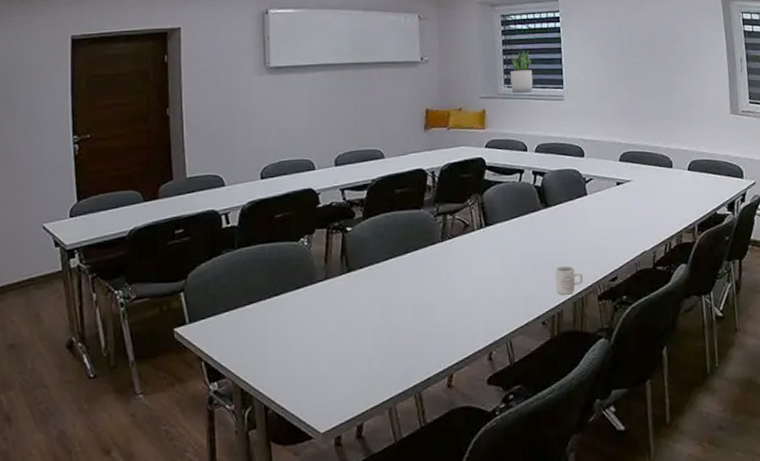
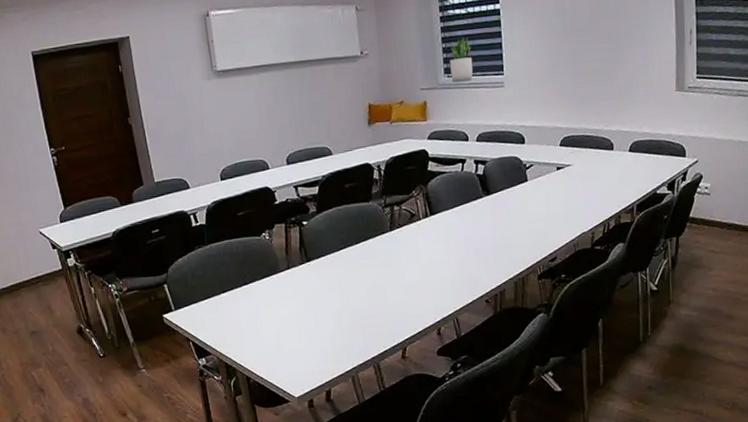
mug: present [555,265,583,295] -> none [497,248,524,276]

